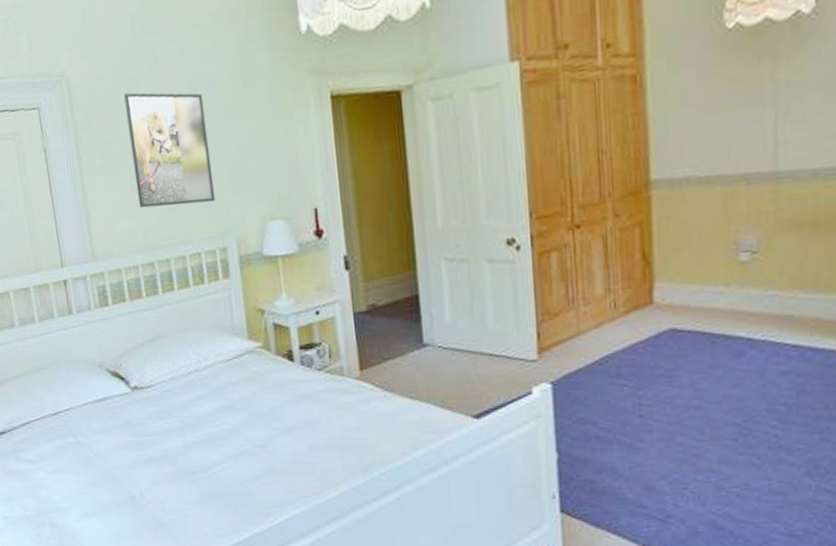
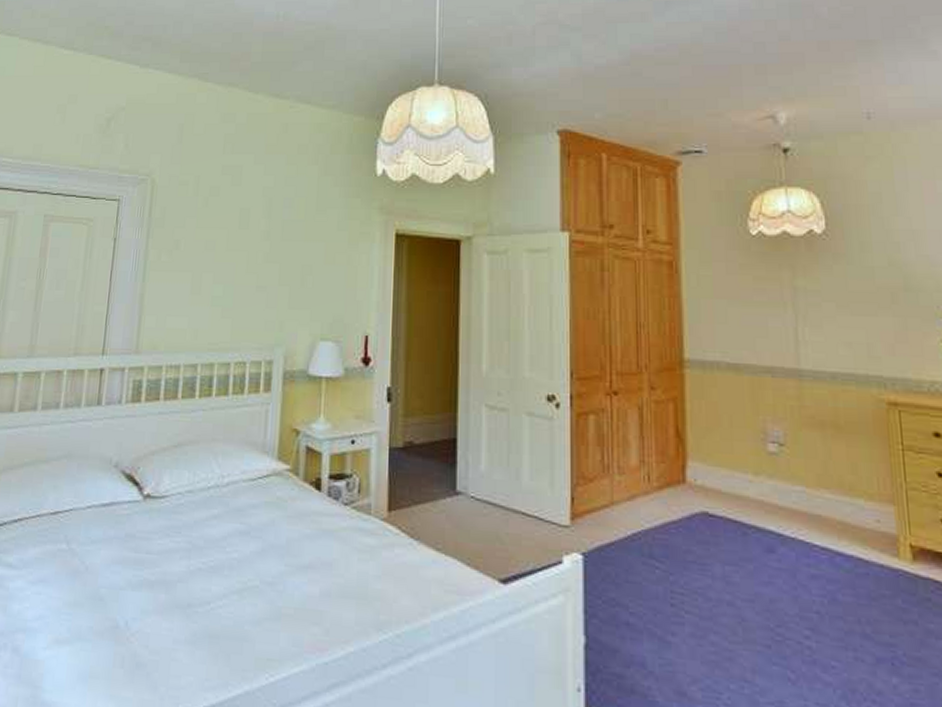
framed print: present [124,92,216,208] -> none [194,201,277,313]

